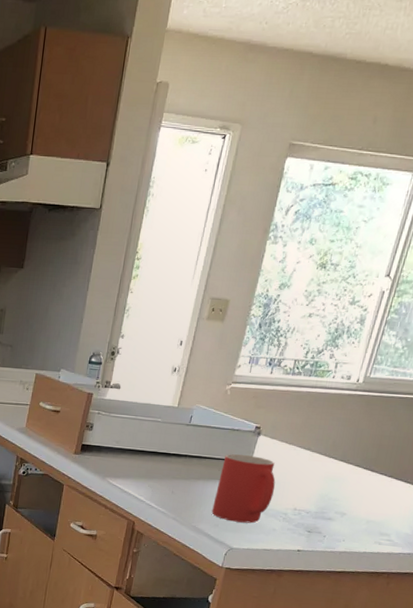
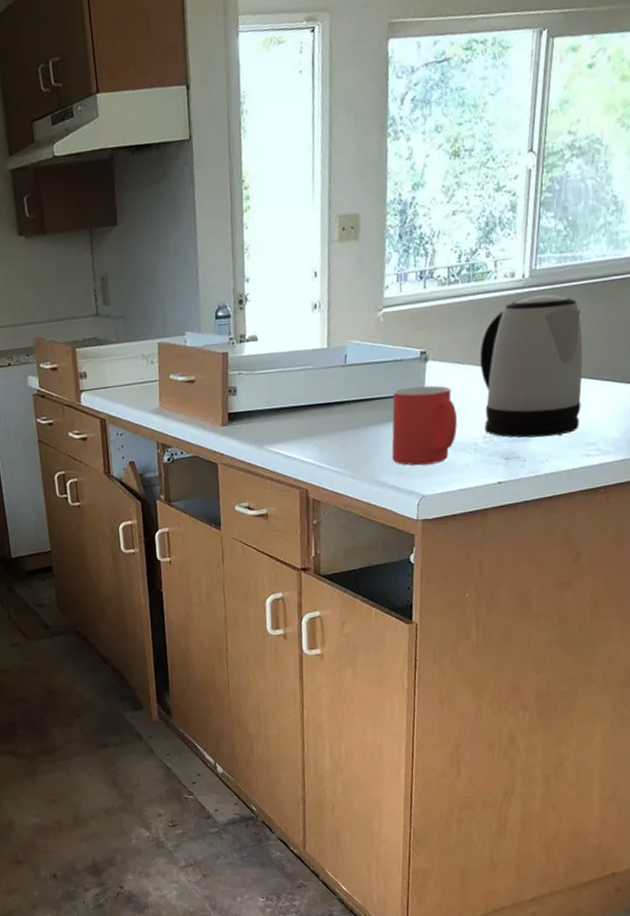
kettle: none [296,398,401,522] -> present [480,294,583,438]

